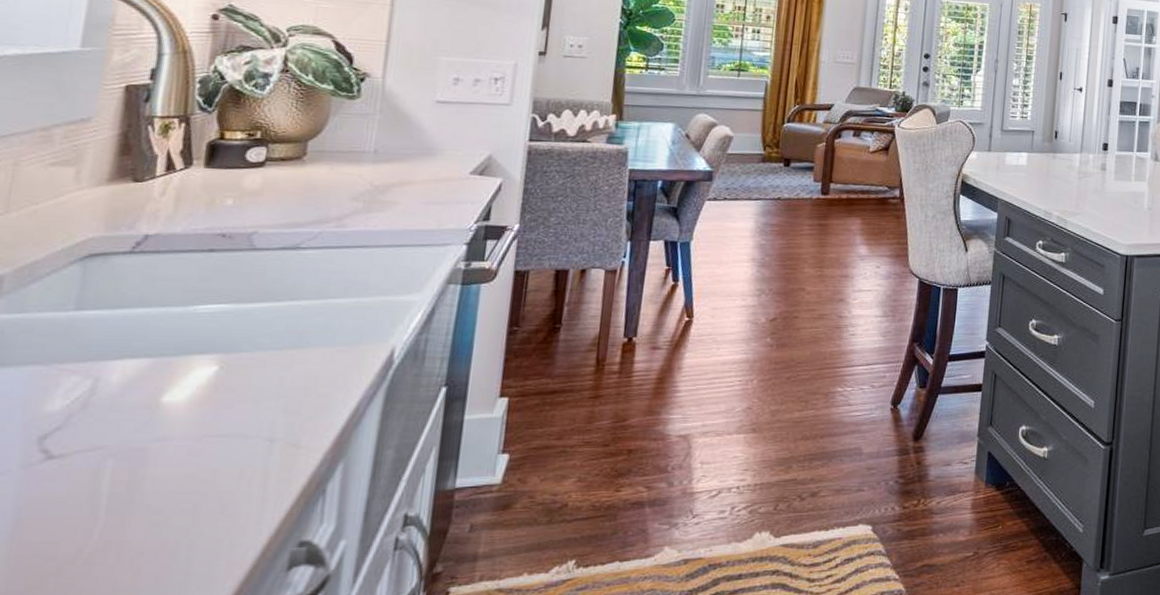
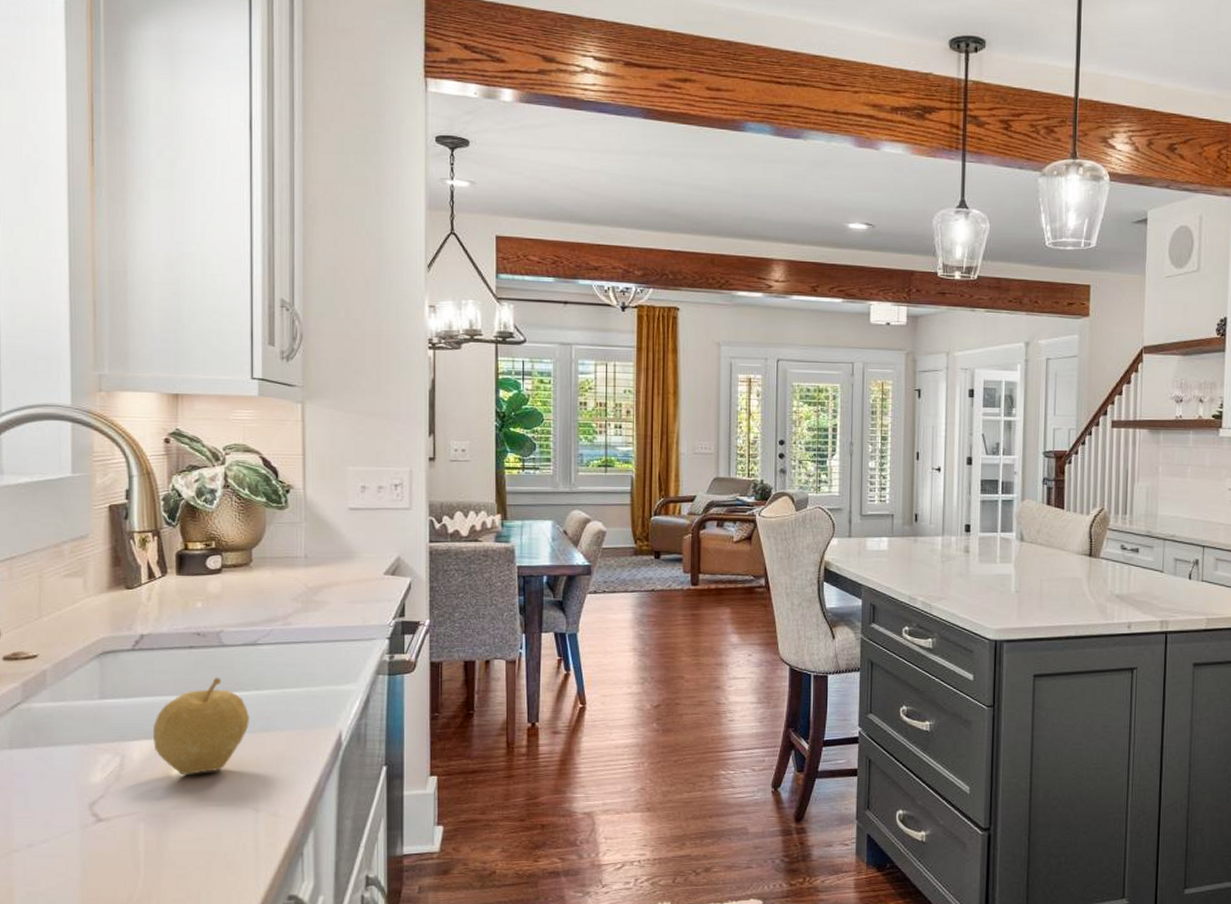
fruit: none [142,285,278,401] -> present [153,677,250,775]

